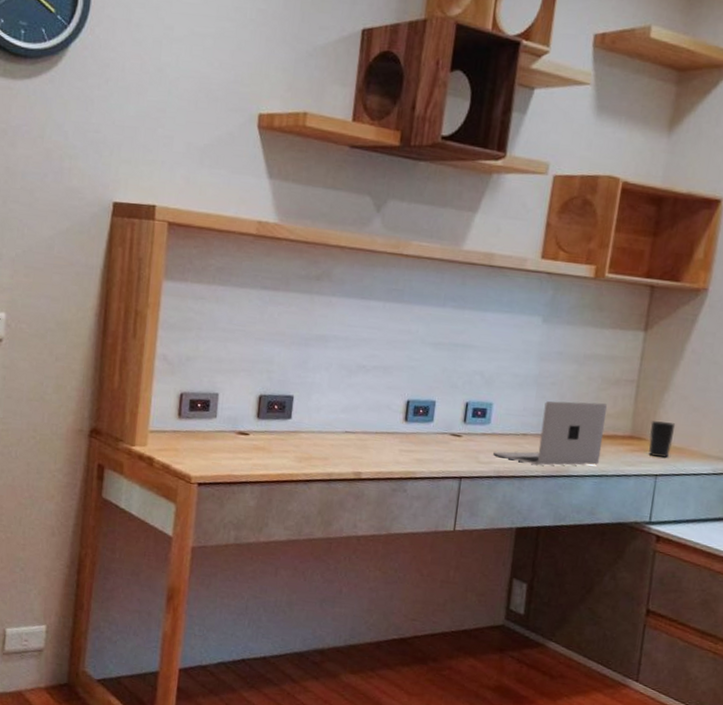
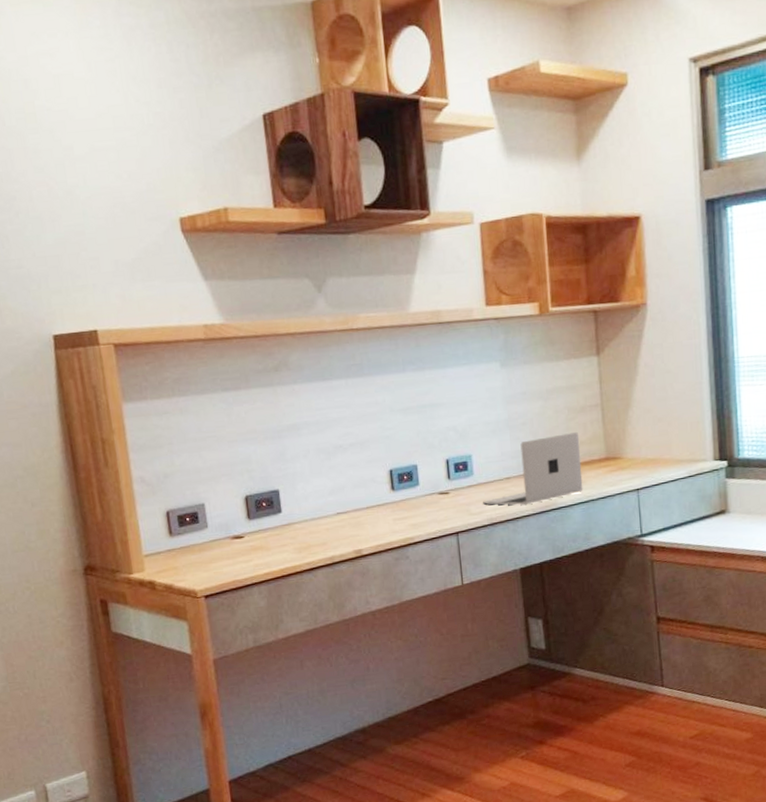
cup: present [648,421,676,458] -> none [622,437,646,472]

